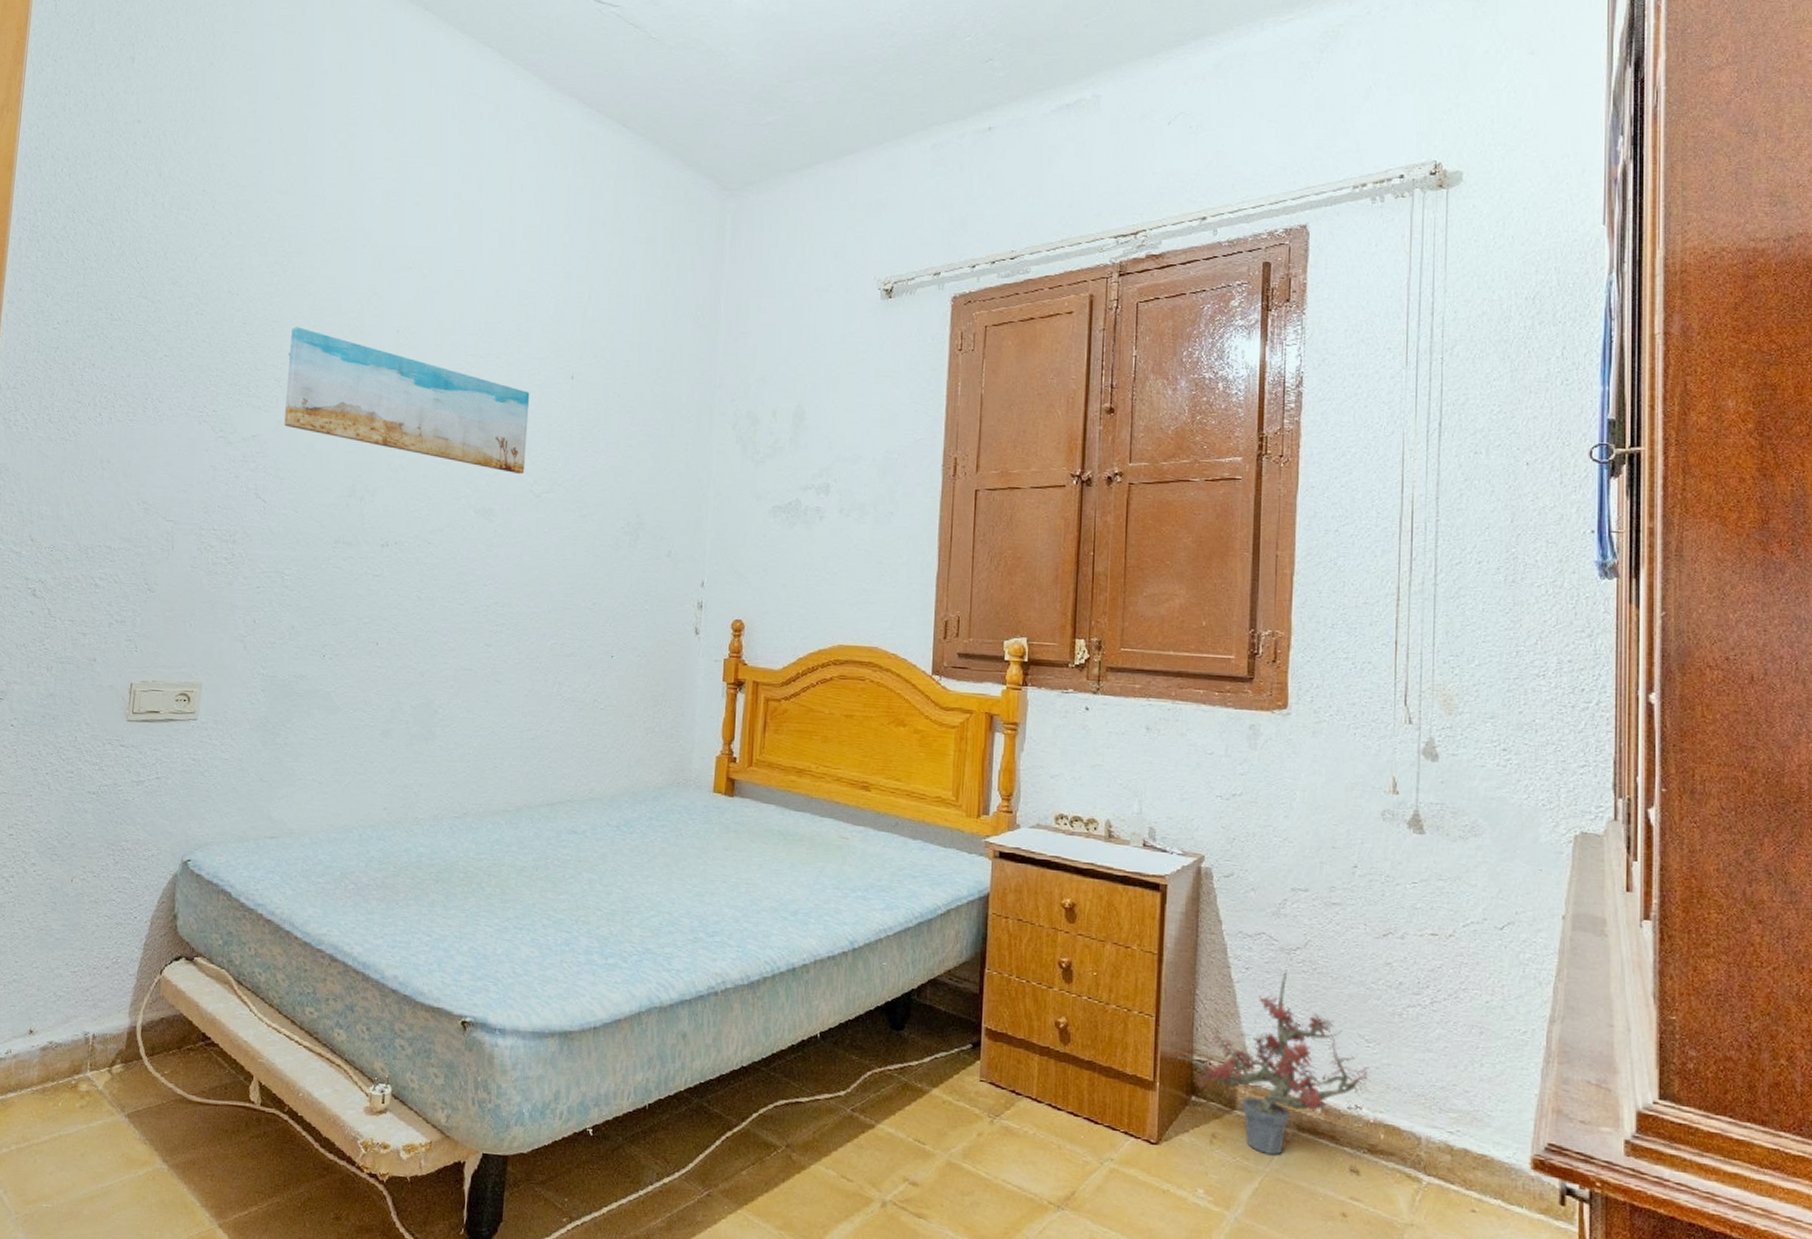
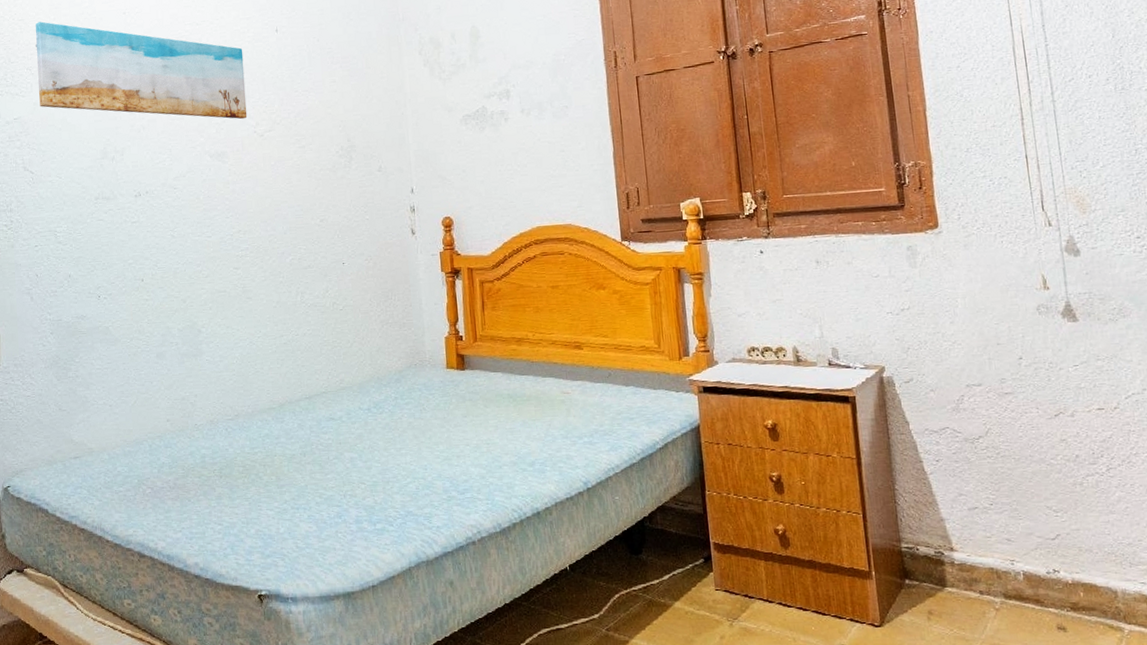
potted plant: present [1178,970,1371,1155] -> none [888,457,1064,624]

